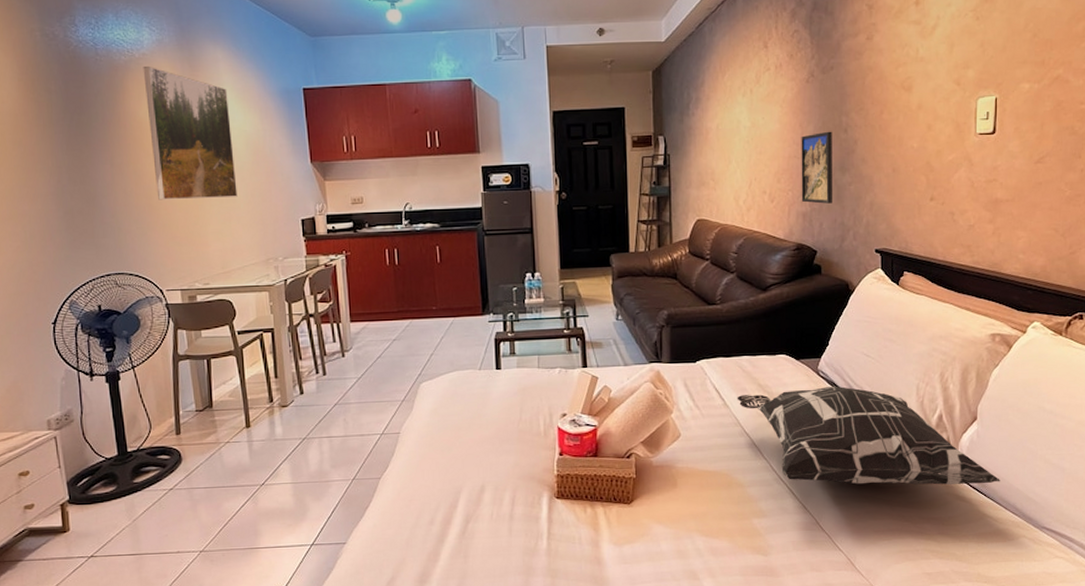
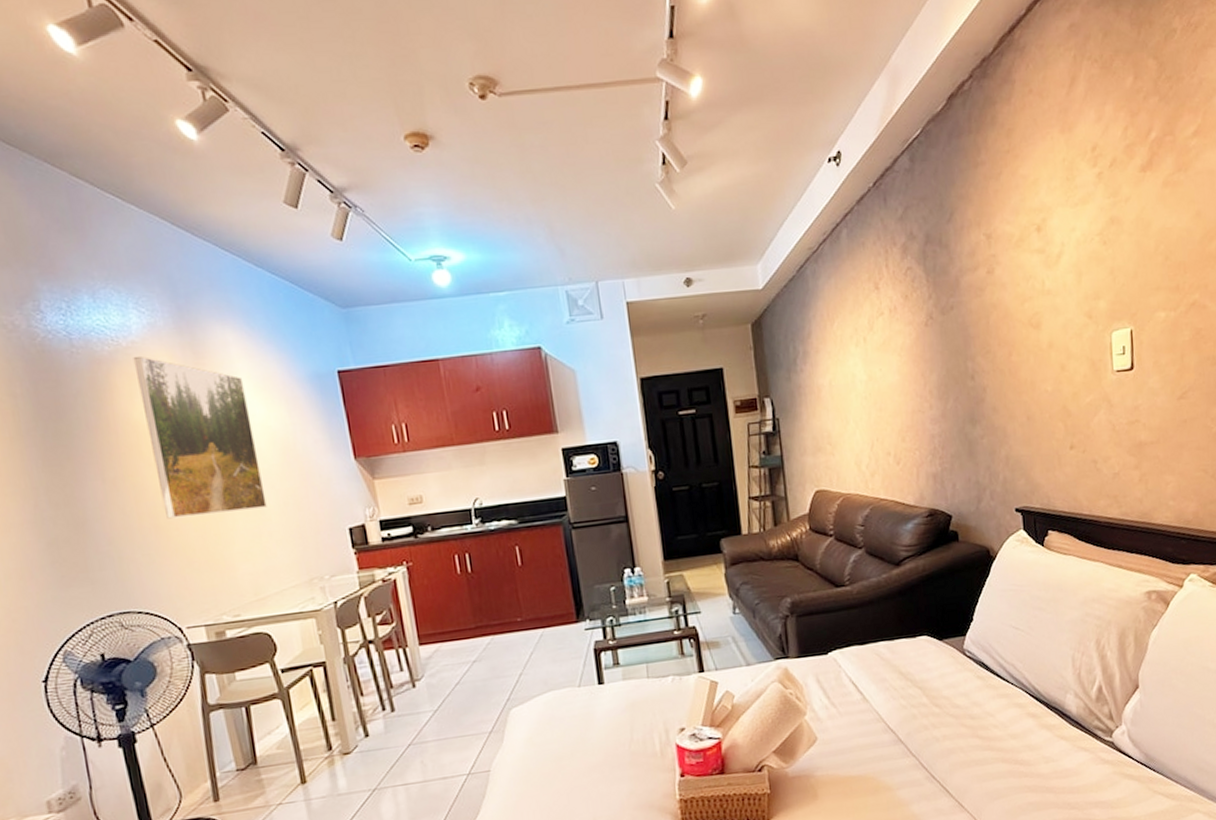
decorative pillow: present [737,386,1000,485] -> none [876,665,1169,777]
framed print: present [801,131,832,204] -> none [924,379,964,462]

